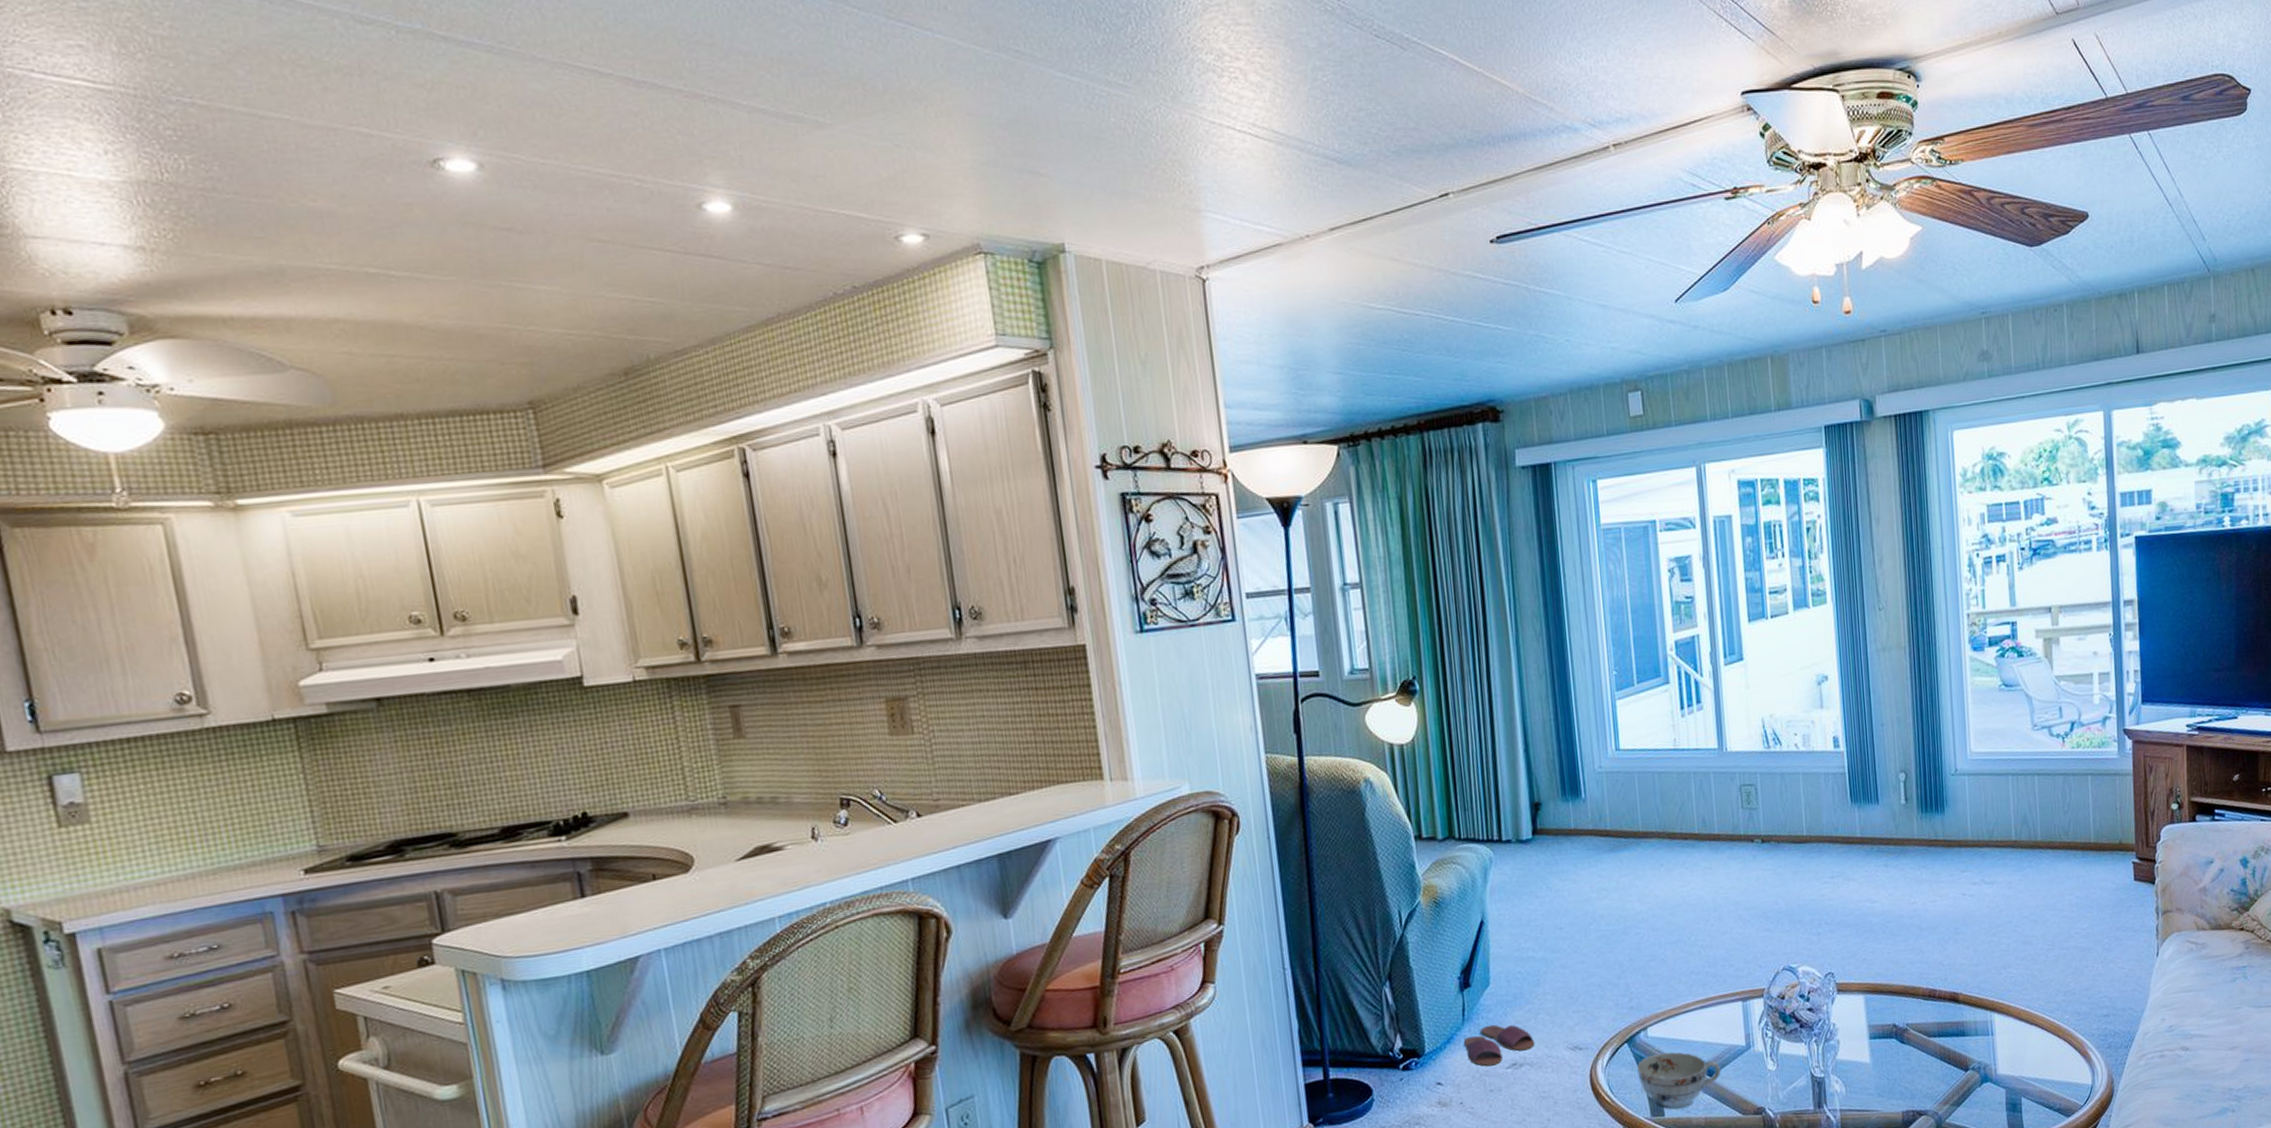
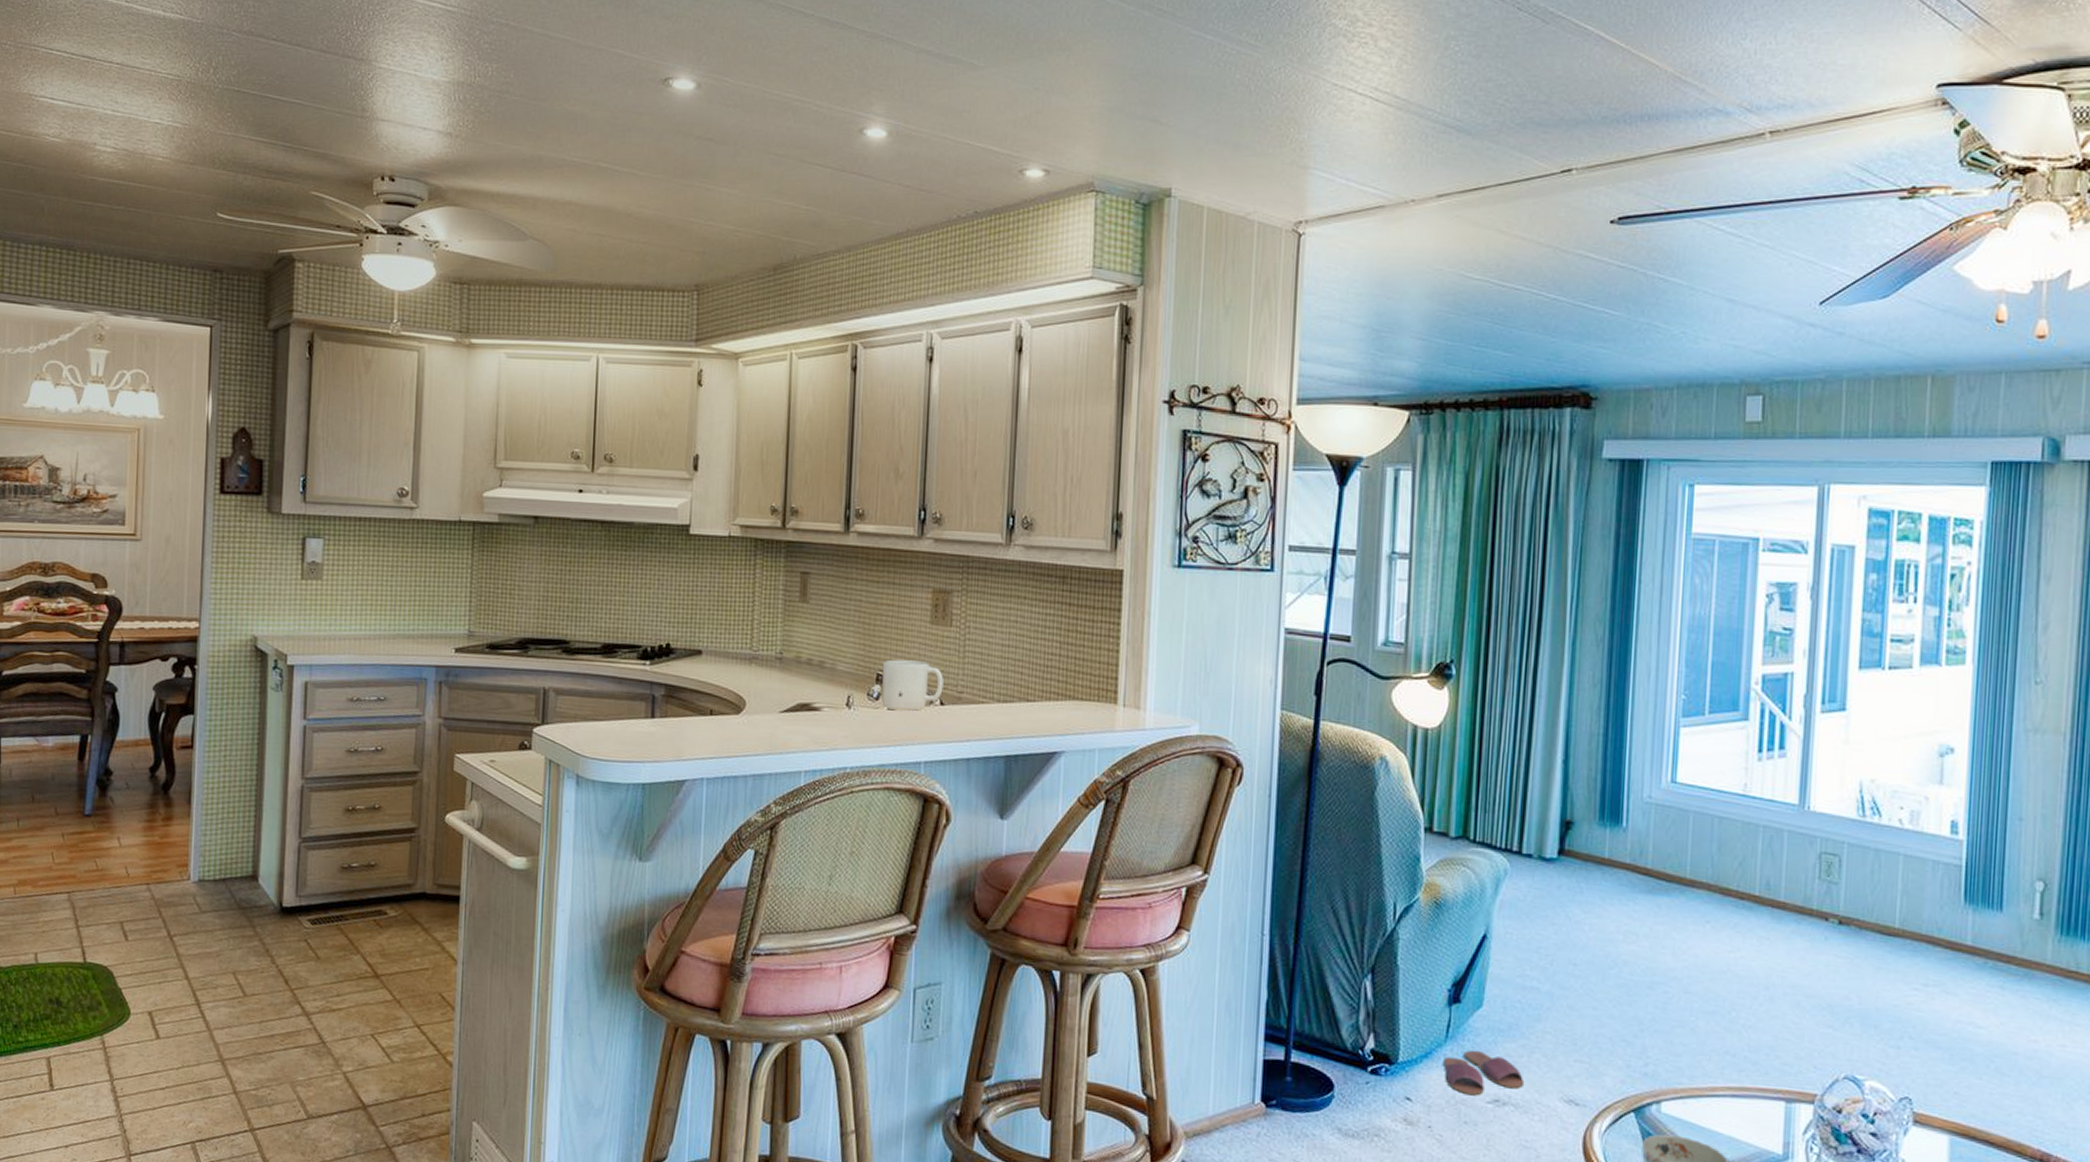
mug: none [844,775,917,834] -> present [881,659,944,712]

